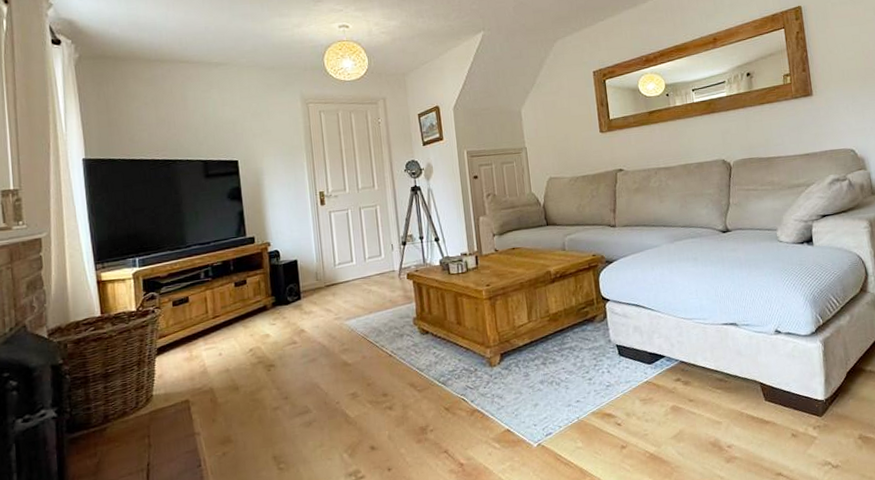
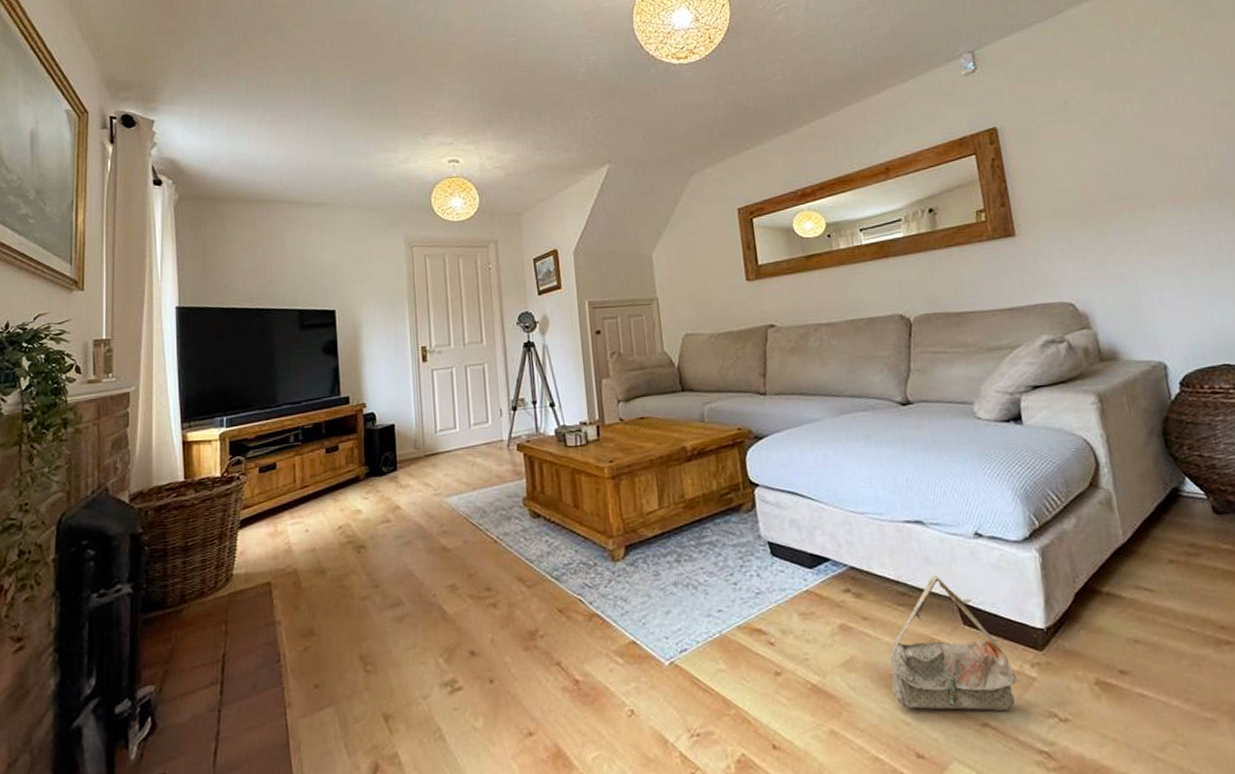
bag: none [709,364,804,467] -> present [890,575,1019,712]

